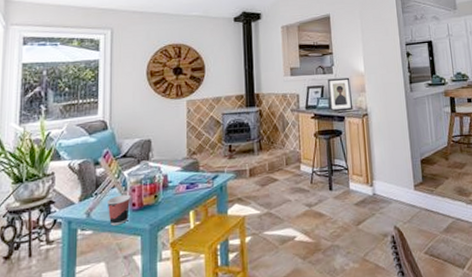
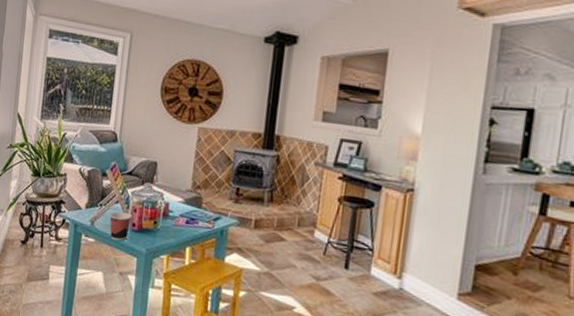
picture frame: present [328,77,352,111] -> none [364,134,399,179]

